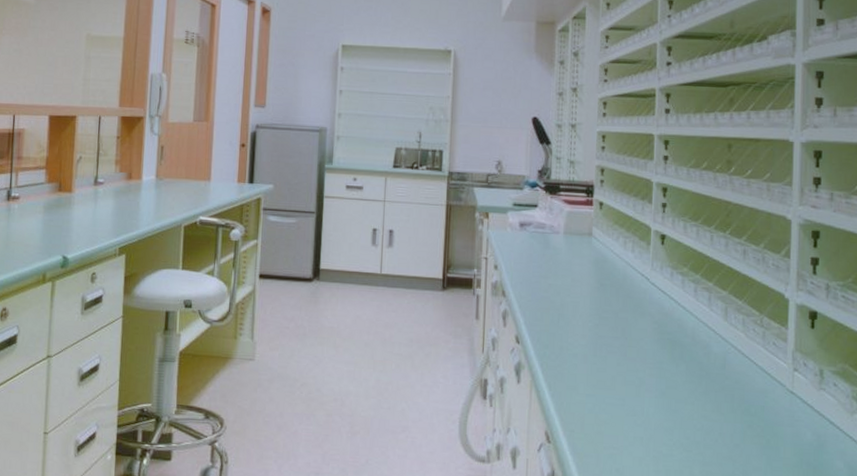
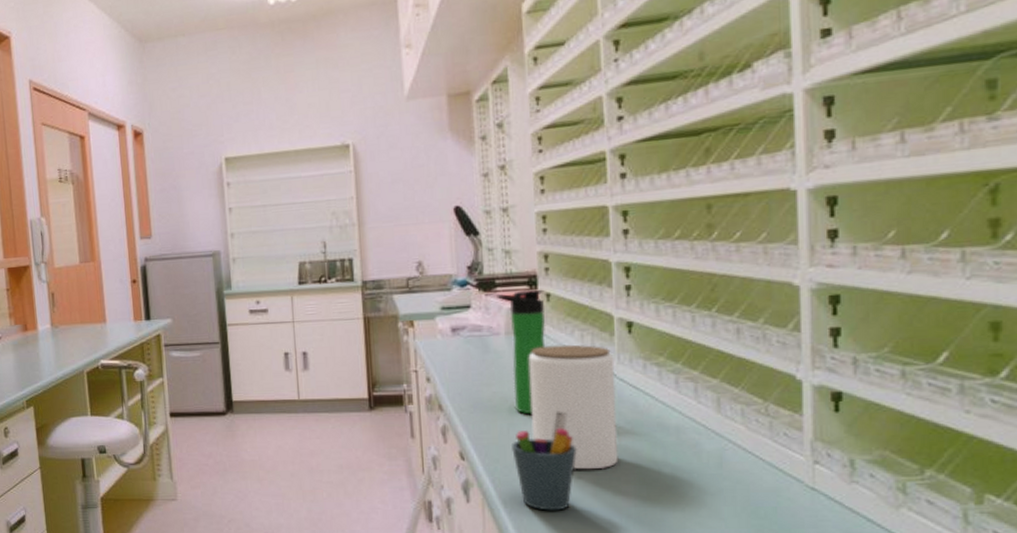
bottle: none [560,197,598,307] -> present [497,289,546,414]
pen holder: none [560,306,613,397] -> present [512,411,577,511]
jar: none [577,247,649,362] -> present [528,344,619,470]

